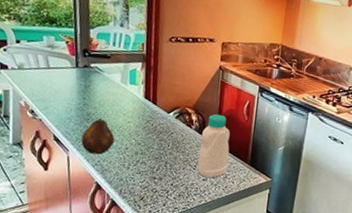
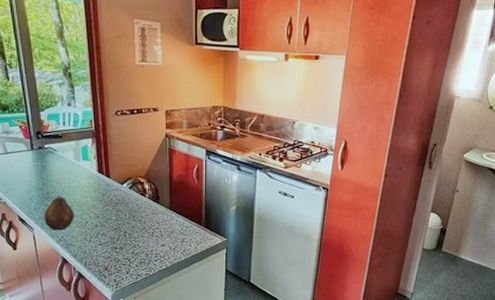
bottle: present [197,114,230,178] -> none [155,180,184,243]

